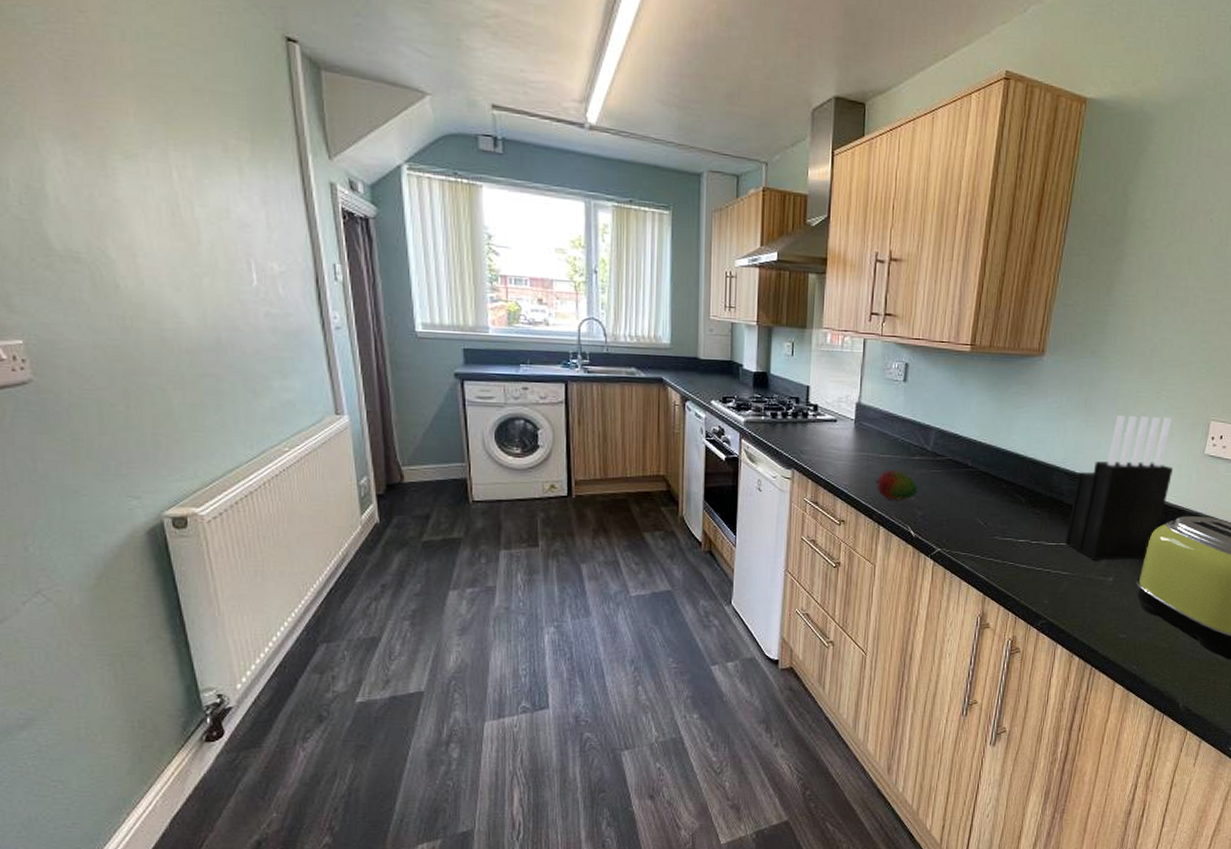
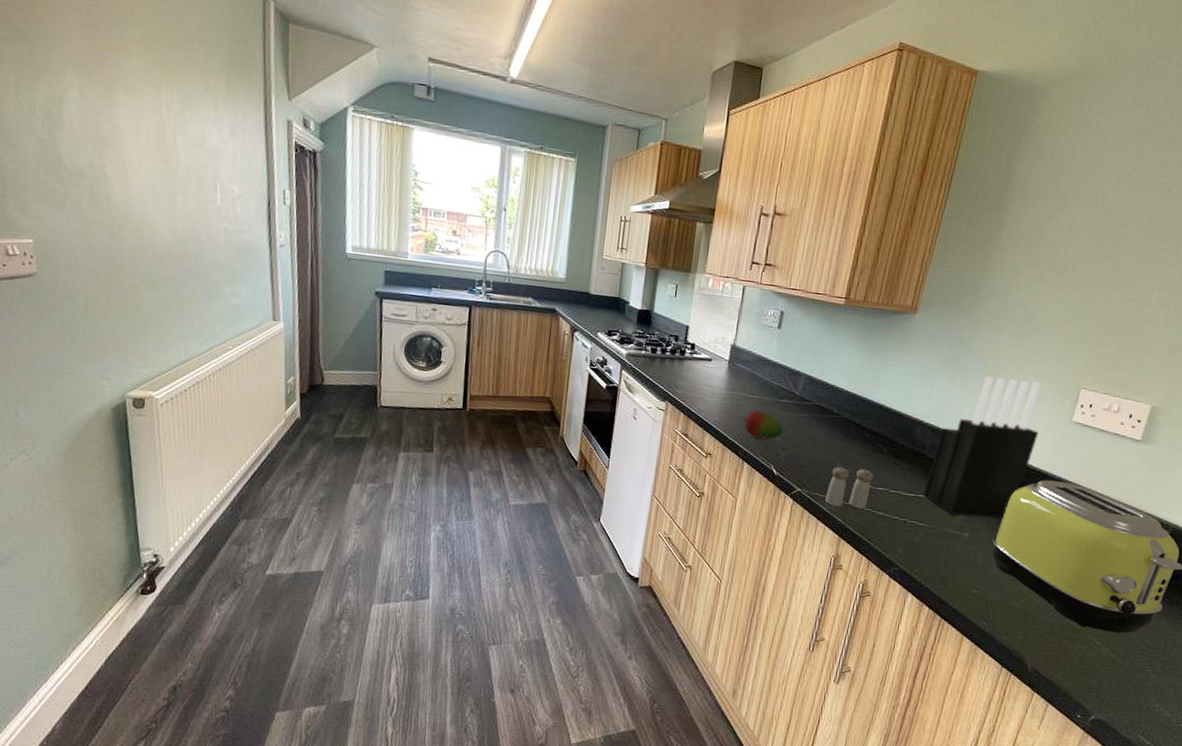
salt and pepper shaker: none [967,522,1014,564] -> present [825,467,874,510]

